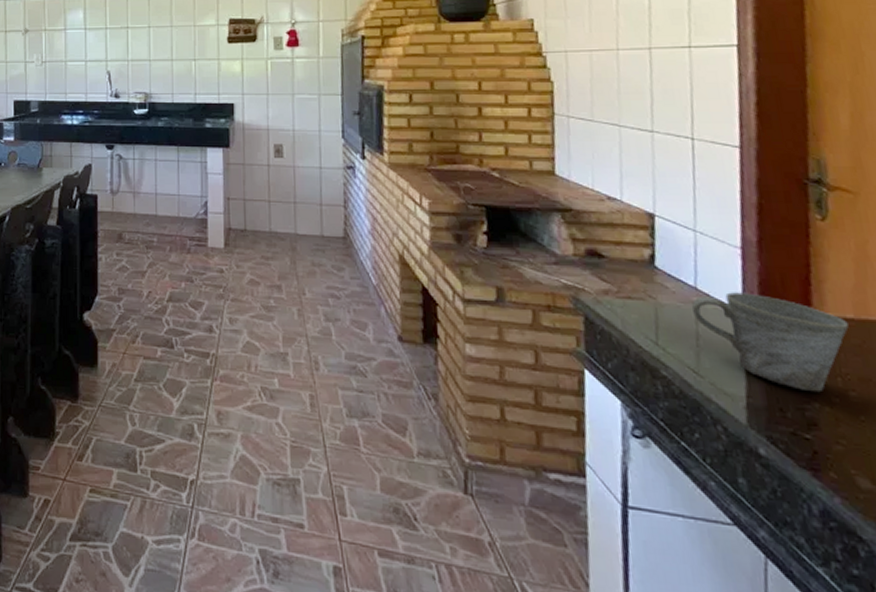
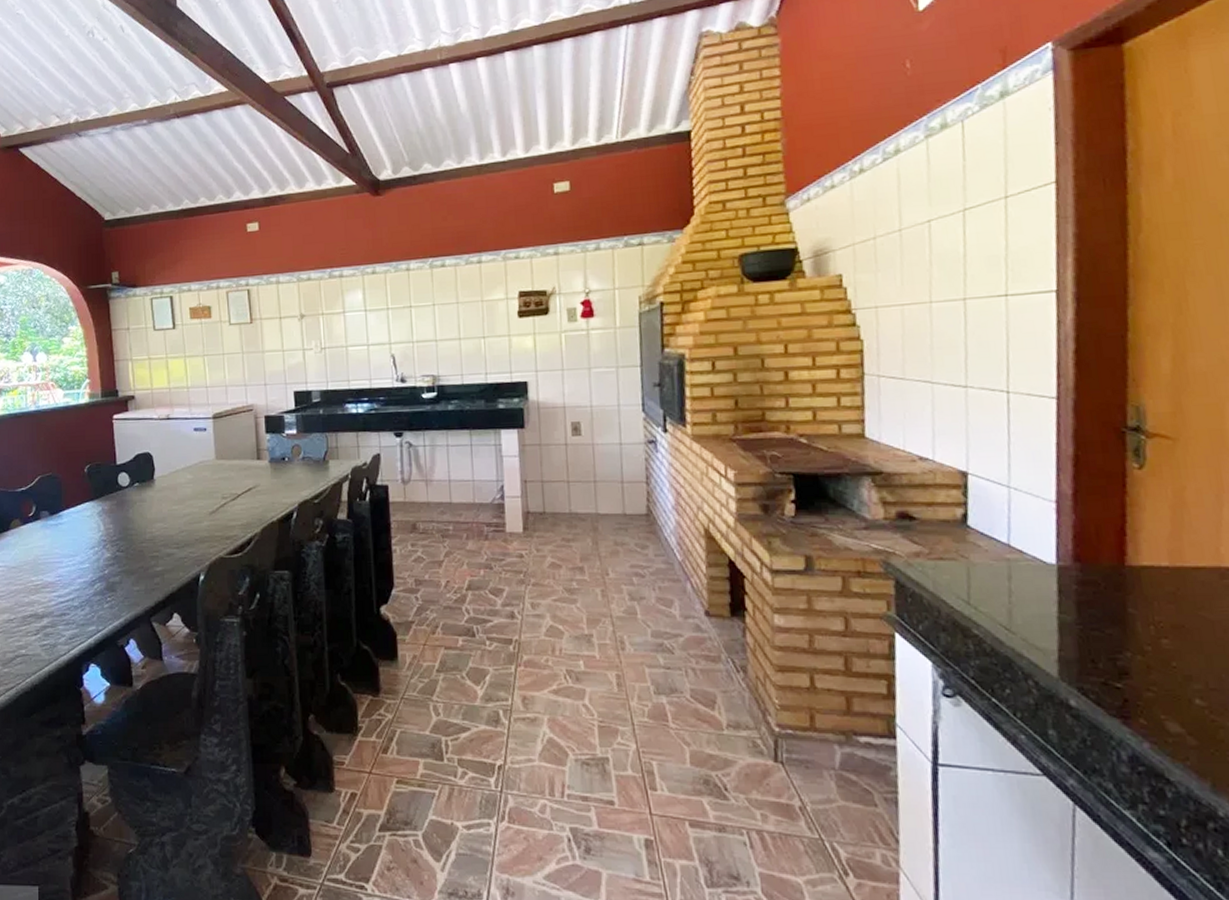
mug: present [691,292,849,393] -> none [1004,546,1163,642]

